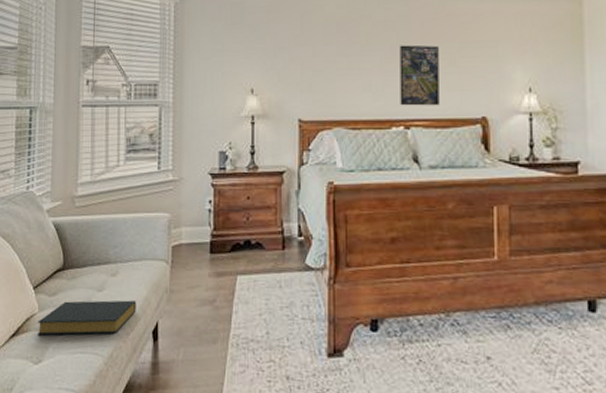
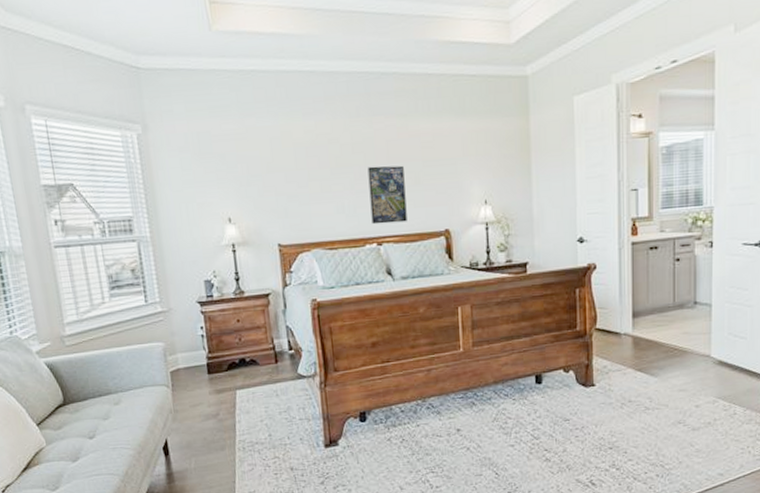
hardback book: present [37,300,137,336] -> none [47,424,145,466]

